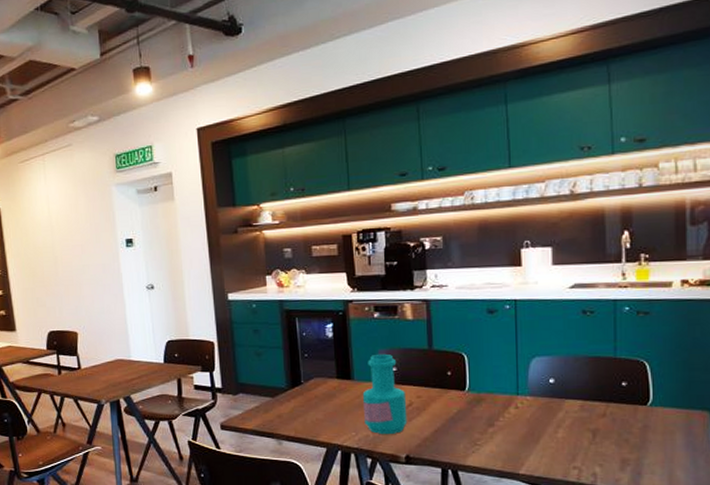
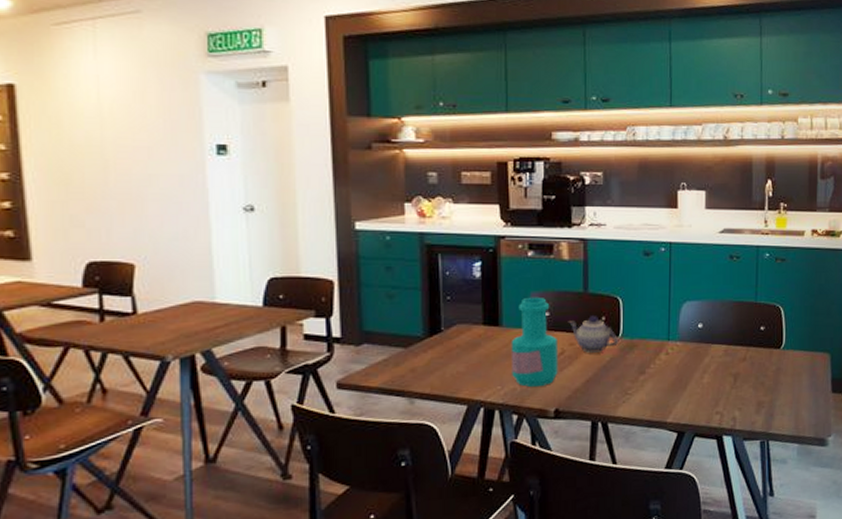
teapot: none [414,371,466,405] -> present [568,316,619,353]

